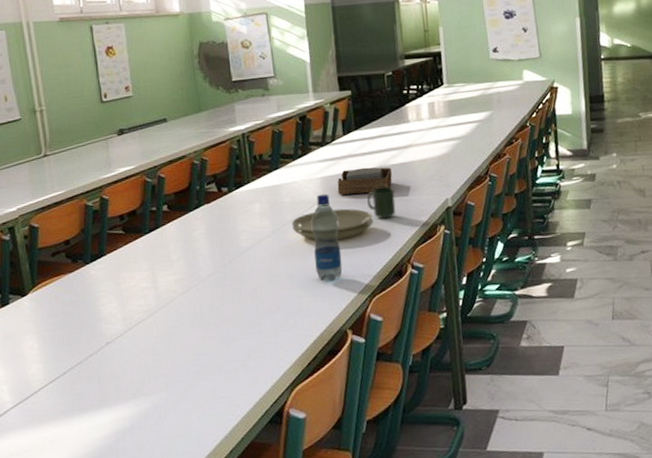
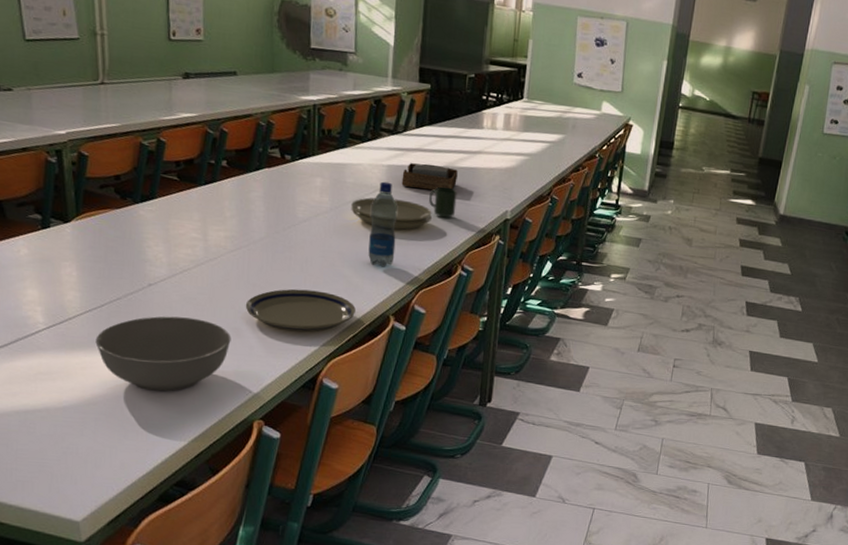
bowl: none [61,369,193,454] -> present [95,316,231,392]
plate: none [202,317,312,366] -> present [245,289,356,333]

